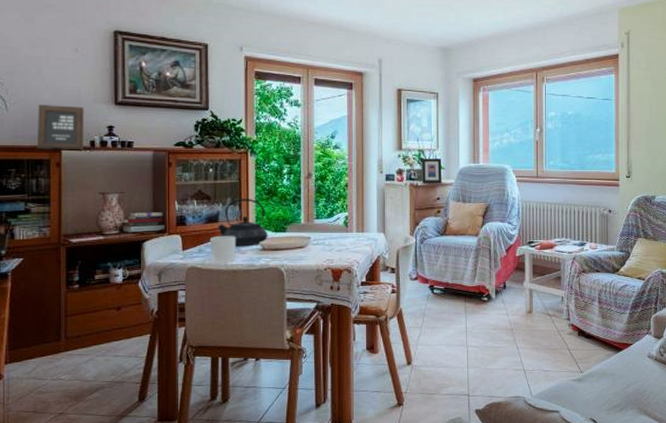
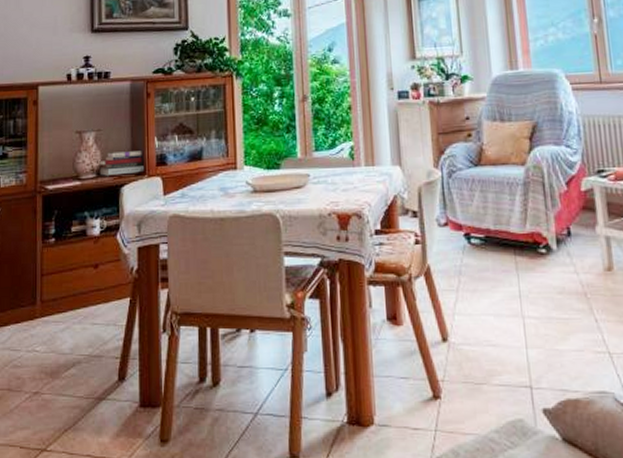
picture frame: present [38,105,85,152] -> none [15,37,61,88]
mug: present [209,235,236,263] -> none [193,175,223,210]
teapot: present [218,198,268,245] -> none [202,129,259,187]
picture frame: present [422,158,442,184] -> none [442,66,471,101]

